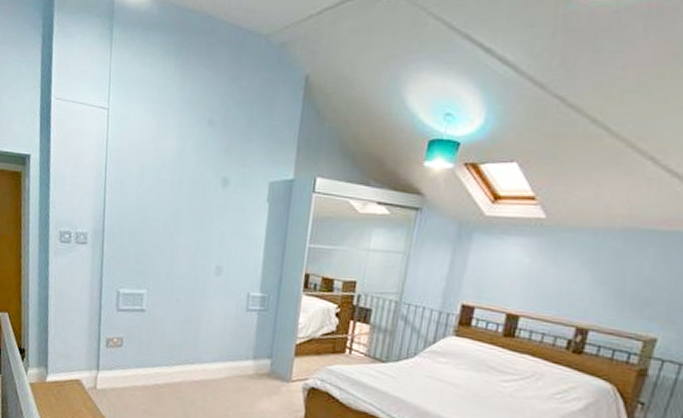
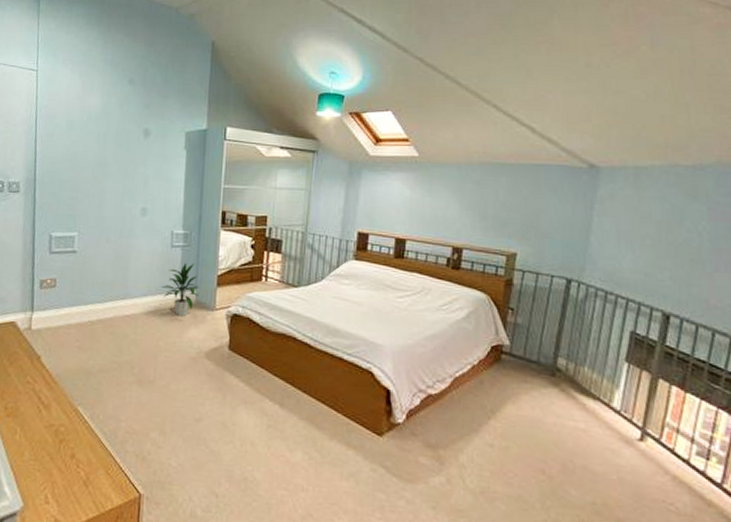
indoor plant: none [233,328,275,386] -> present [160,262,199,317]

